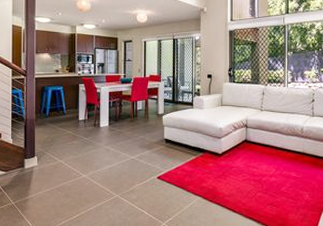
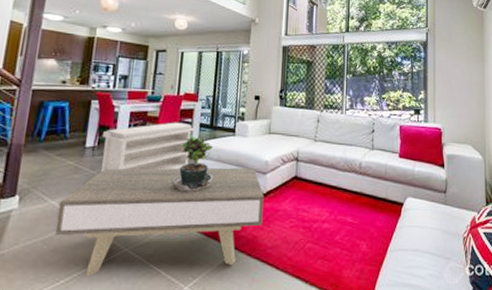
coffee table: none [65,134,220,214] -> present [55,167,264,276]
bench: none [90,99,160,139] -> present [101,122,194,172]
potted plant: none [146,107,178,153] -> present [171,133,213,192]

